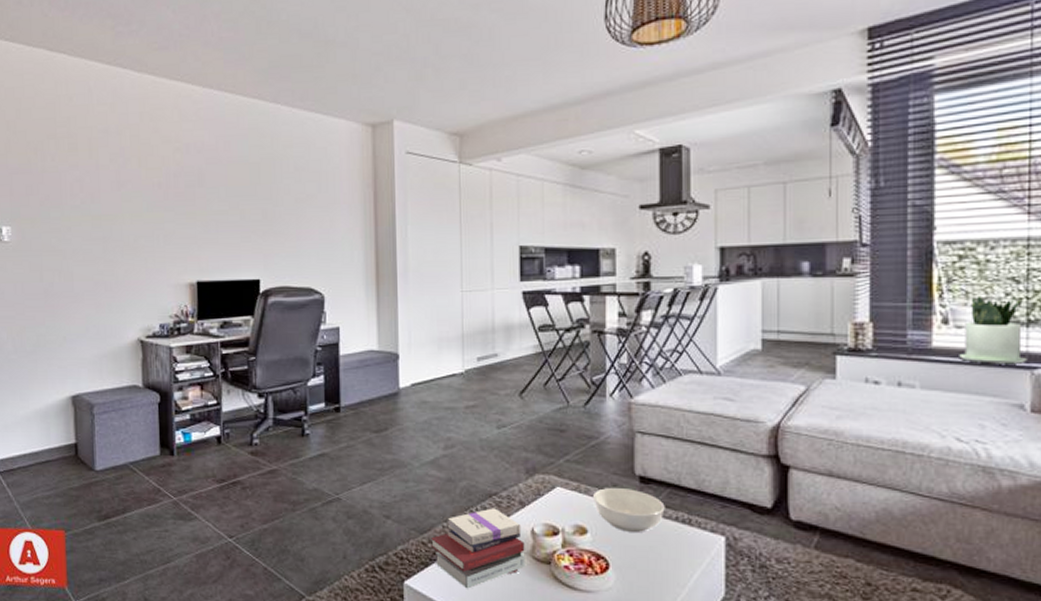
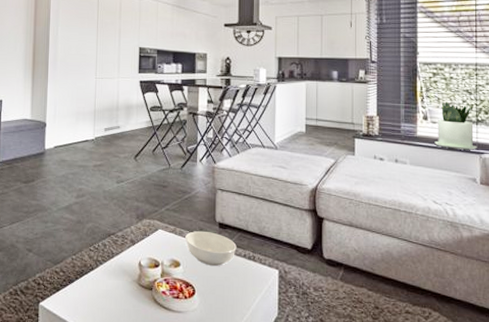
books: present [431,508,525,589] -> none [62,245,133,309]

